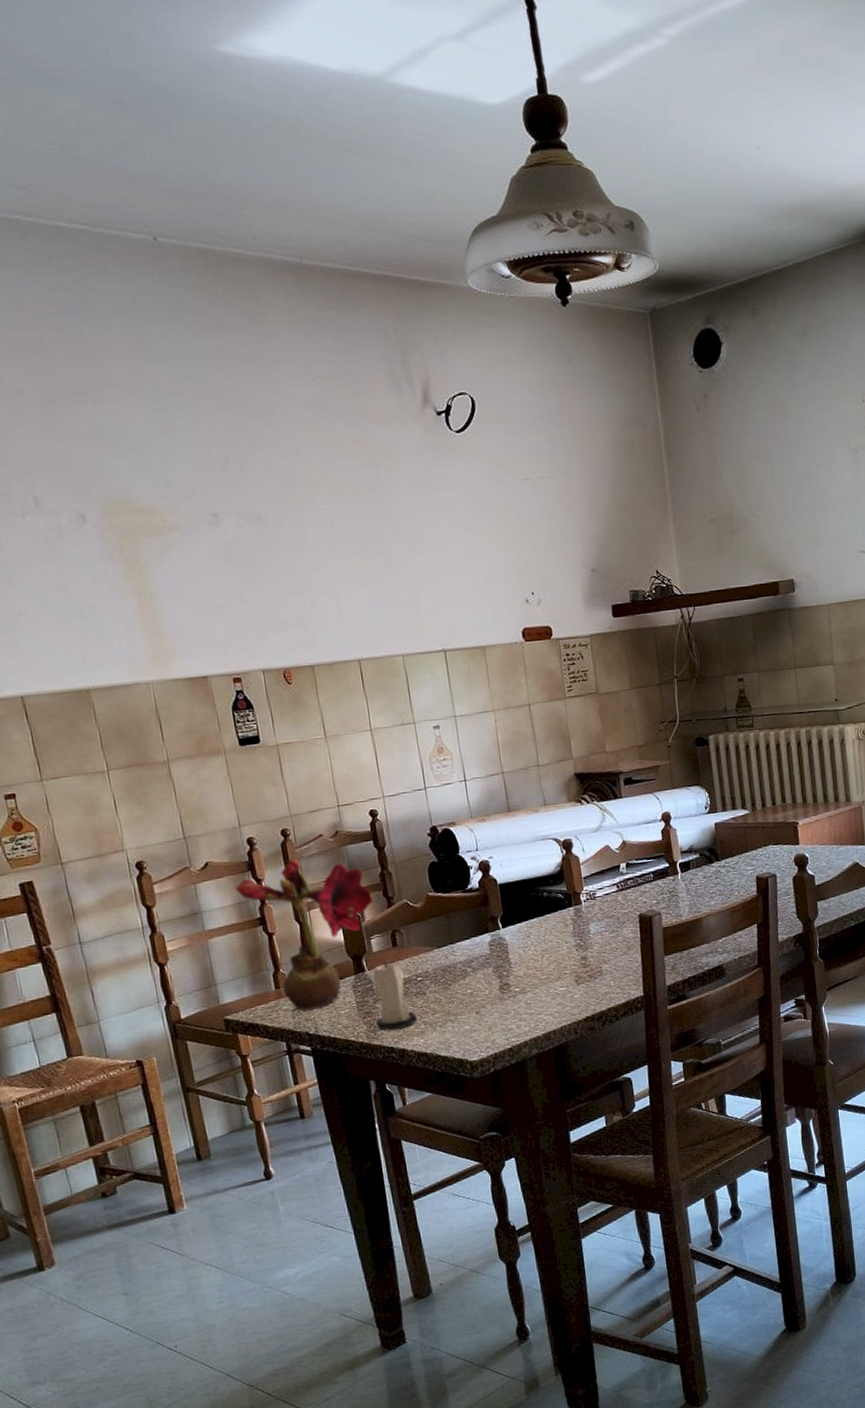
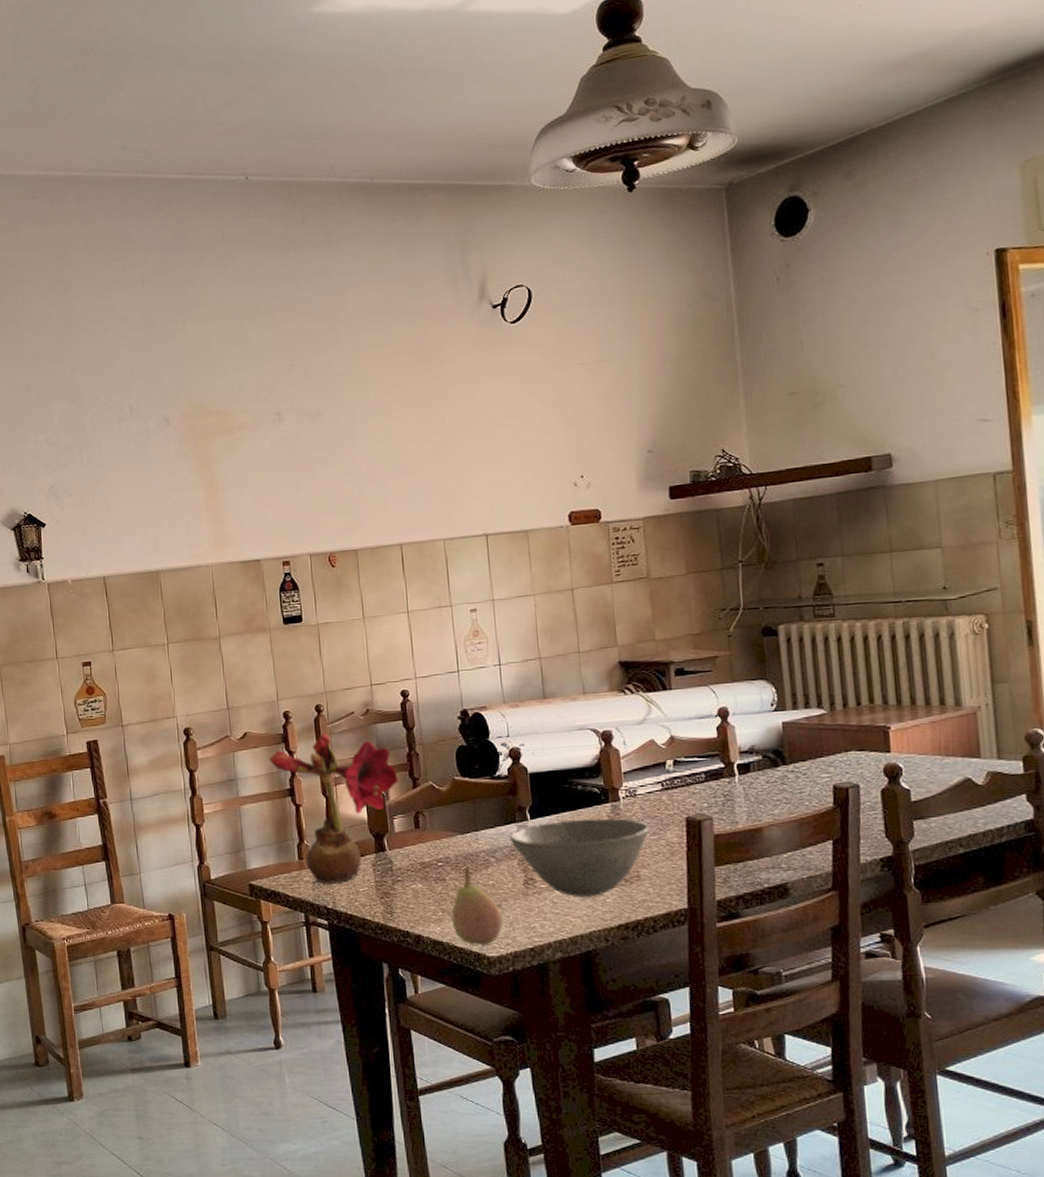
candle: present [373,960,418,1031] -> none [393,841,436,914]
fruit: none [433,978,482,1052] -> present [451,866,503,945]
bowl: none [484,920,608,997] -> present [510,818,649,897]

